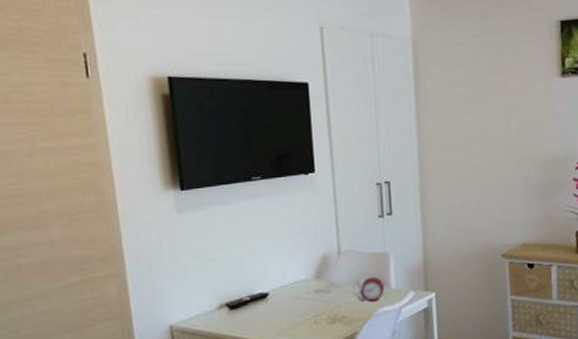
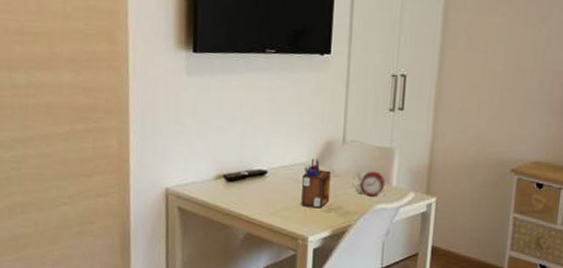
desk organizer: none [303,274,333,322] -> present [301,159,332,209]

